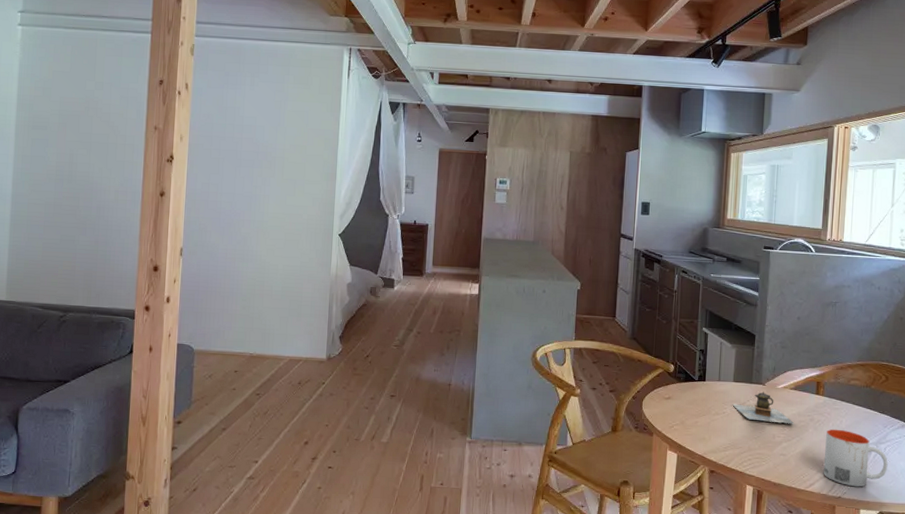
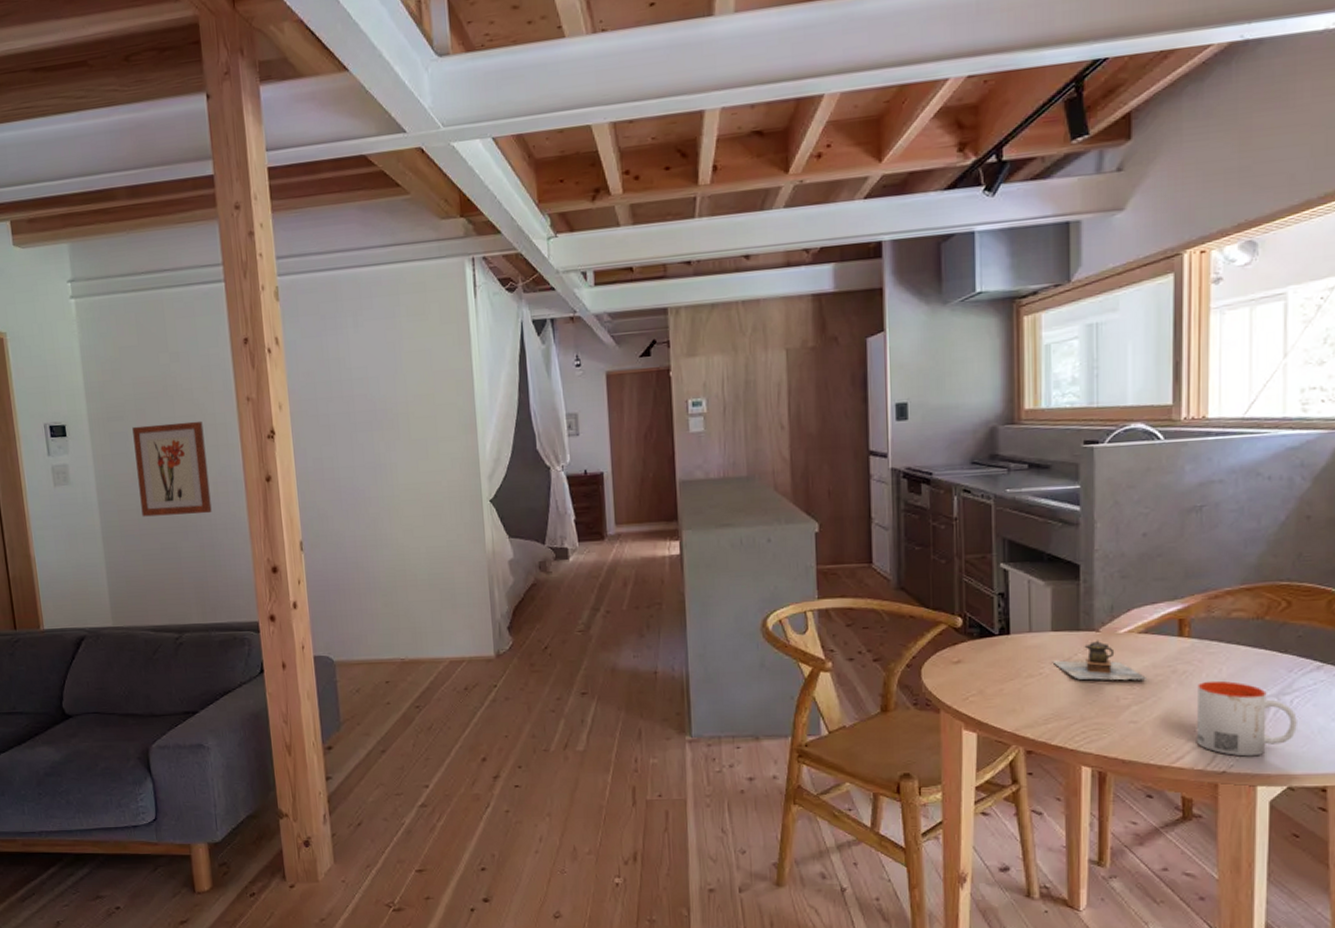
wall art: none [49,136,114,216] -> present [132,421,212,517]

